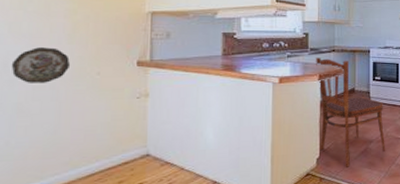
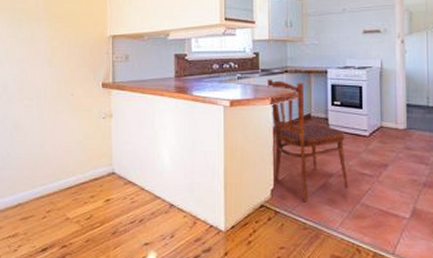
decorative plate: present [11,47,71,83] -> none [9,71,51,102]

